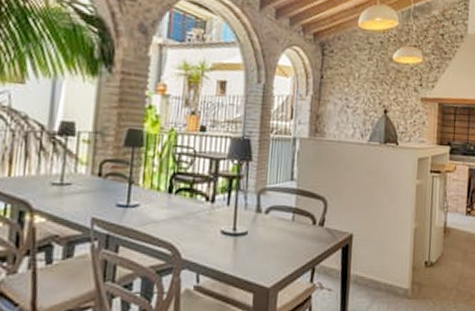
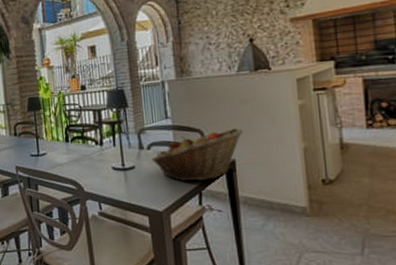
fruit basket: none [268,200,365,254] -> present [151,128,243,181]

